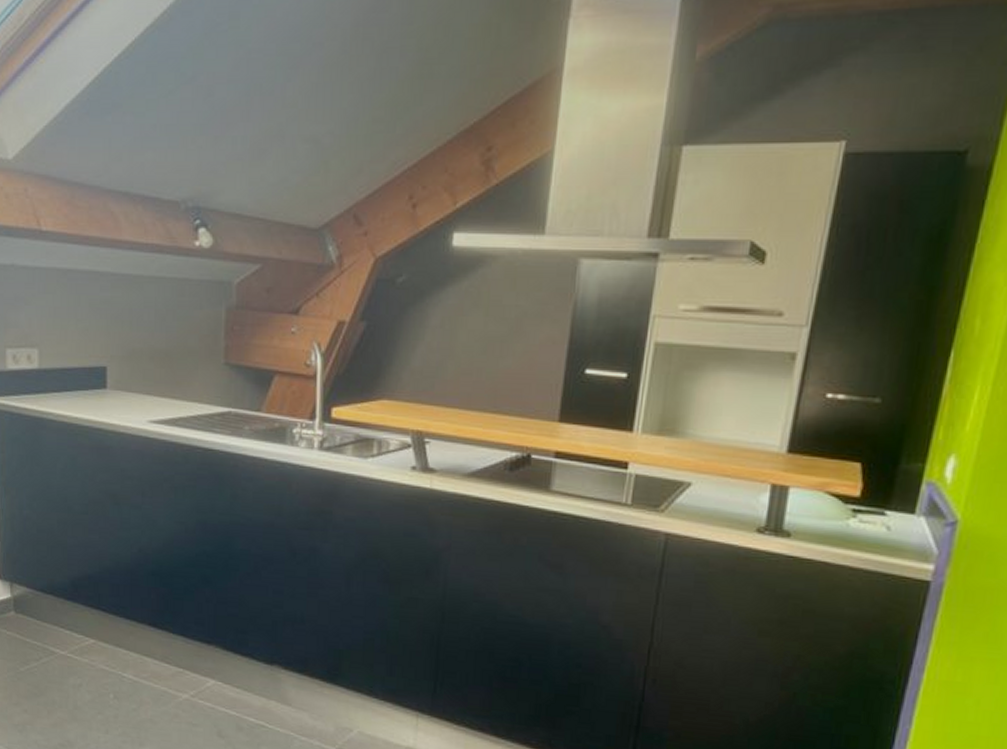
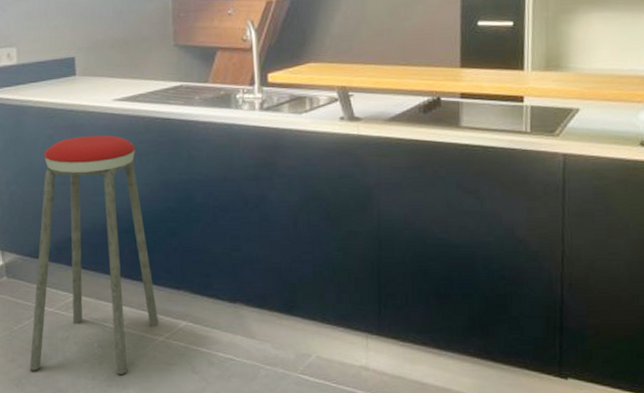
music stool: none [36,460,184,731] -> present [30,135,159,374]

